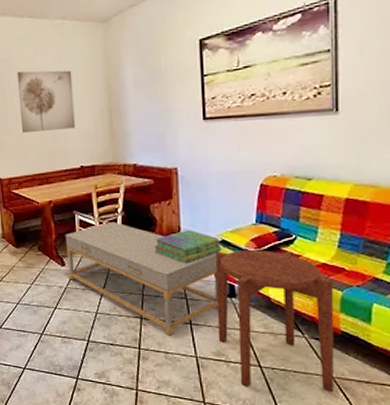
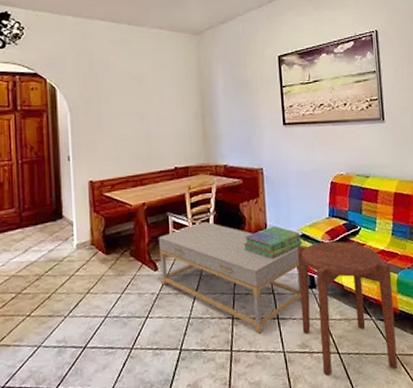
wall art: present [17,70,76,133] -> none [113,73,170,134]

